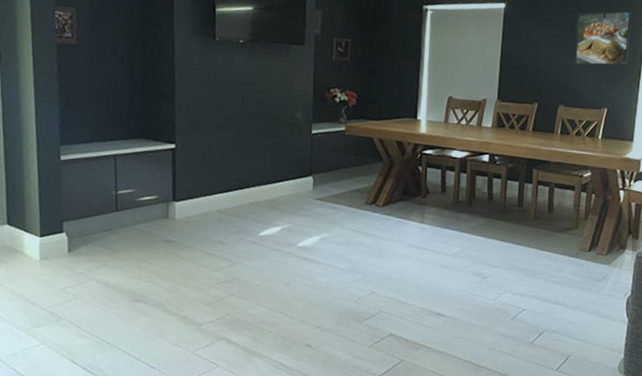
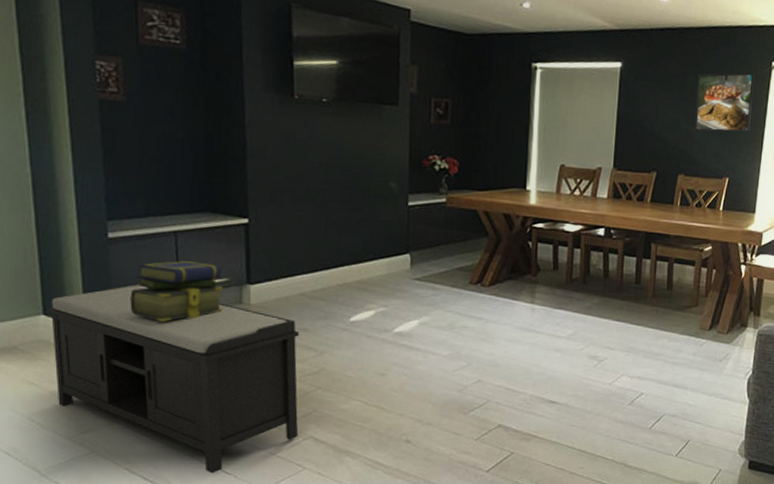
bench: none [11,200,216,367] -> present [48,284,300,474]
stack of books: none [76,180,153,233] -> present [130,261,224,322]

